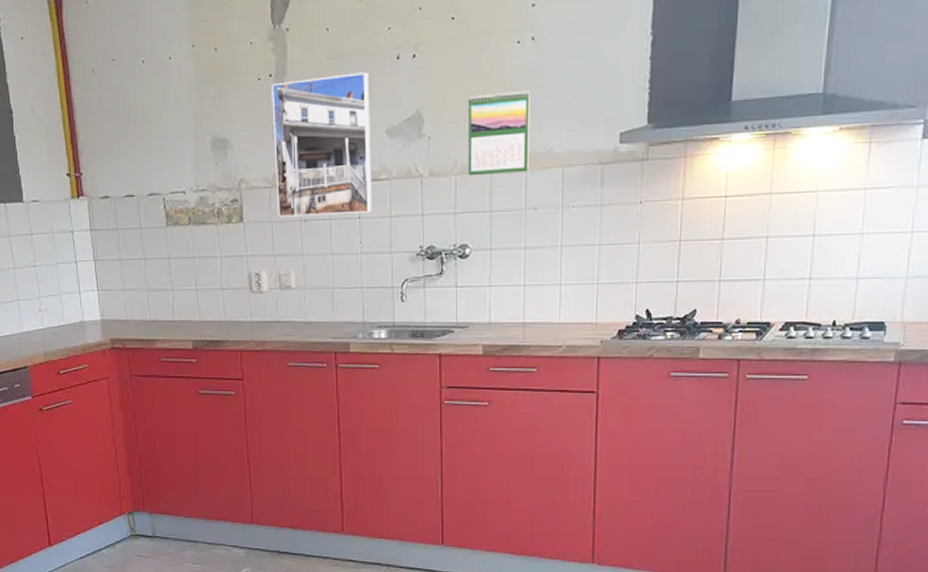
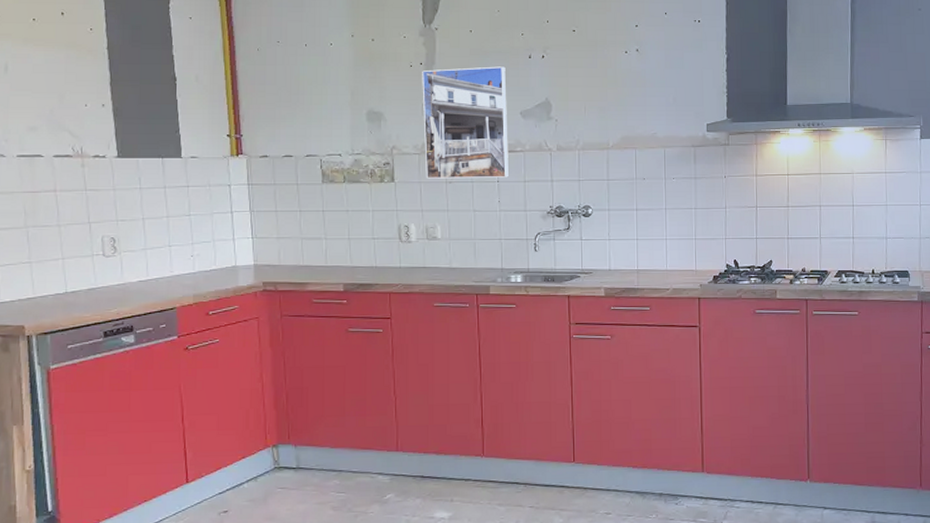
calendar: present [468,91,530,177] -> none [588,89,637,152]

